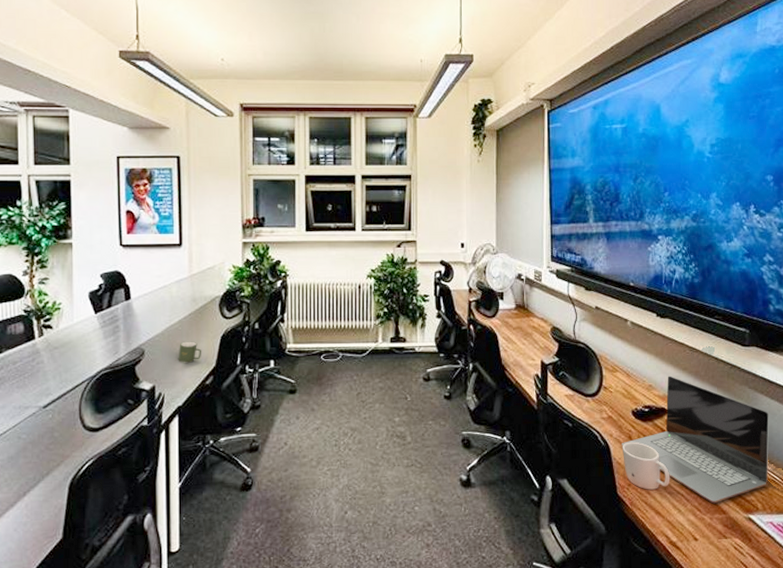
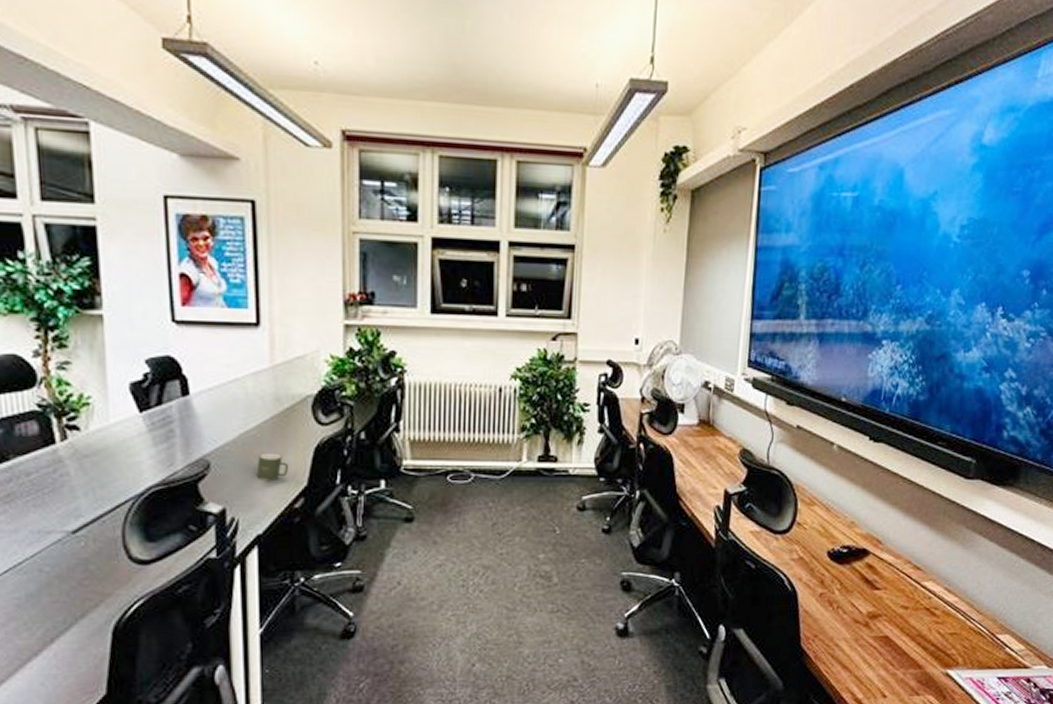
laptop: present [622,376,770,504] -> none [811,511,986,658]
mug: present [622,442,670,490] -> none [811,587,864,642]

